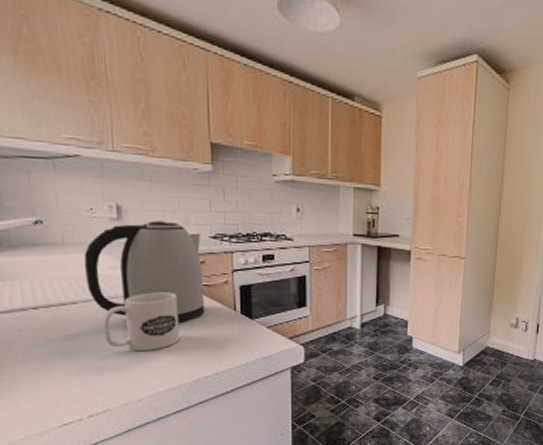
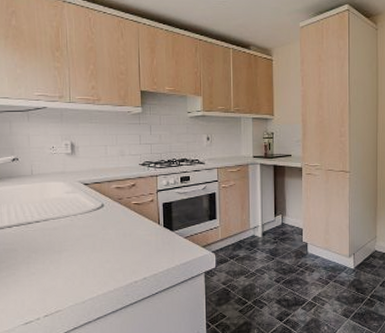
kettle: present [84,220,205,322] -> none [46,153,136,235]
mug: present [102,292,180,352] -> none [57,211,116,261]

